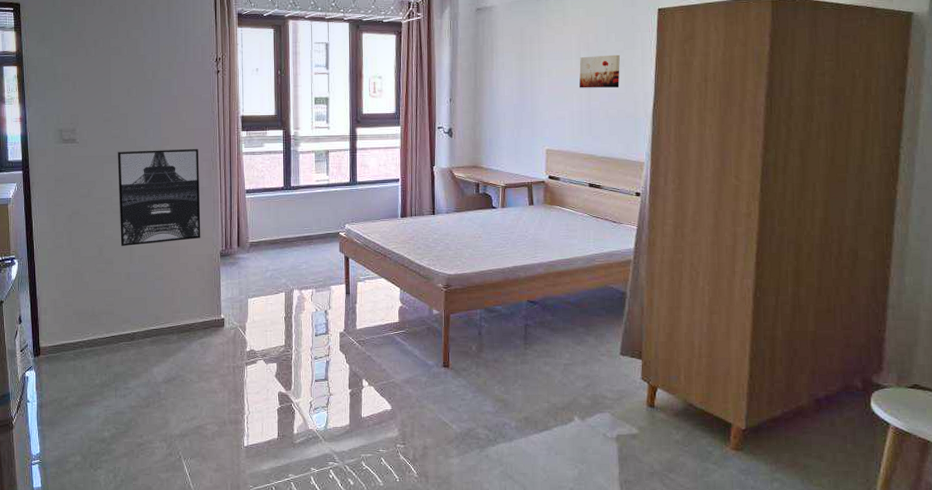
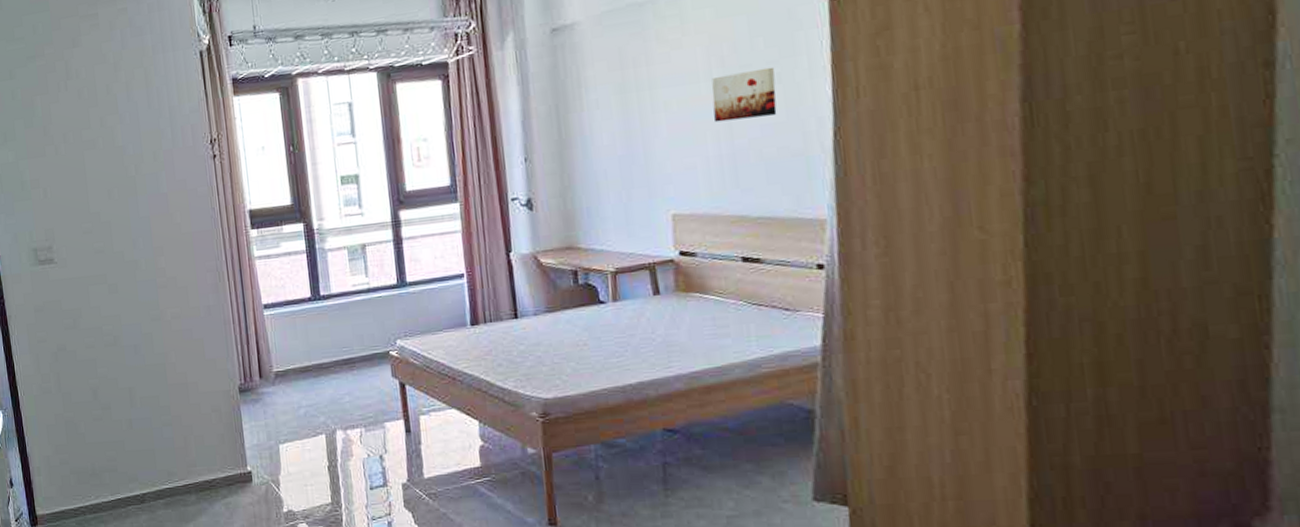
wall art: present [117,148,201,246] -> none [102,256,213,387]

